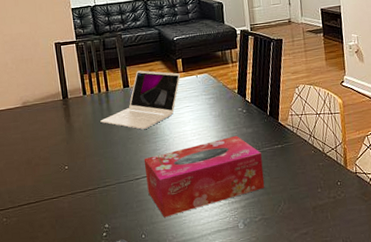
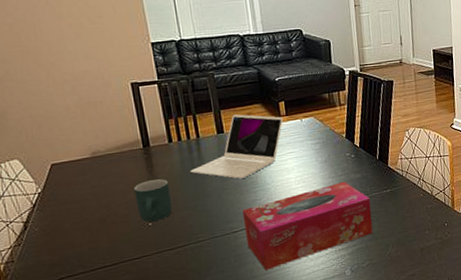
mug: none [54,127,85,166] -> present [134,179,173,222]

